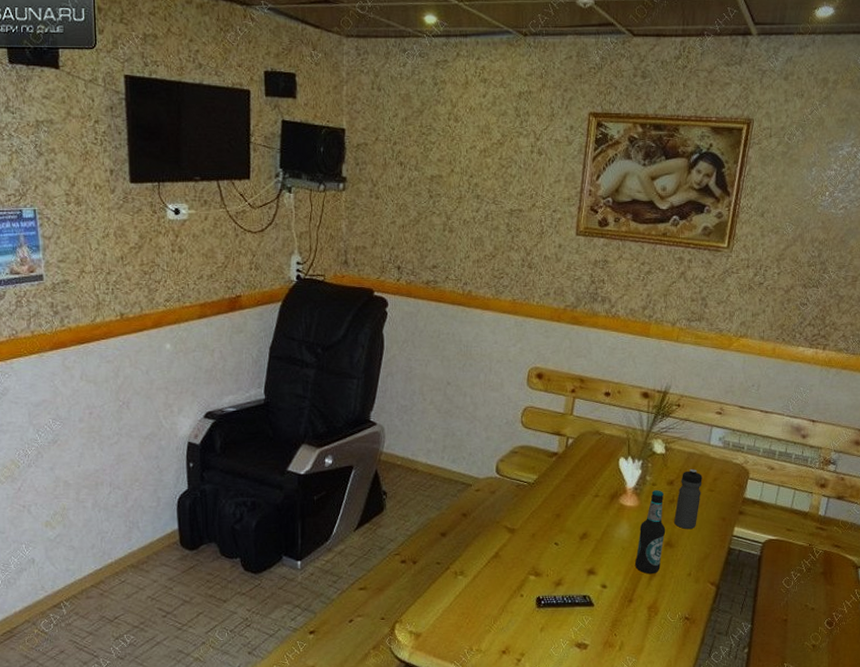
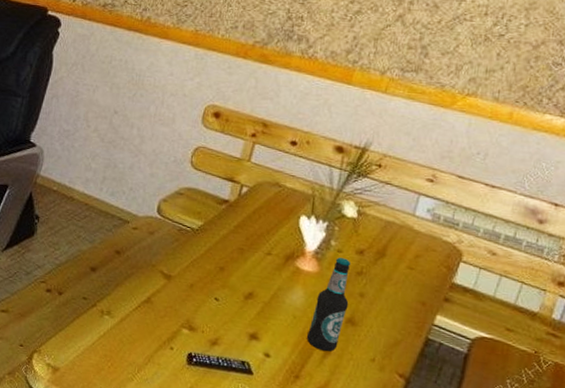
water bottle: present [674,468,702,530] -> none [360,239,401,309]

